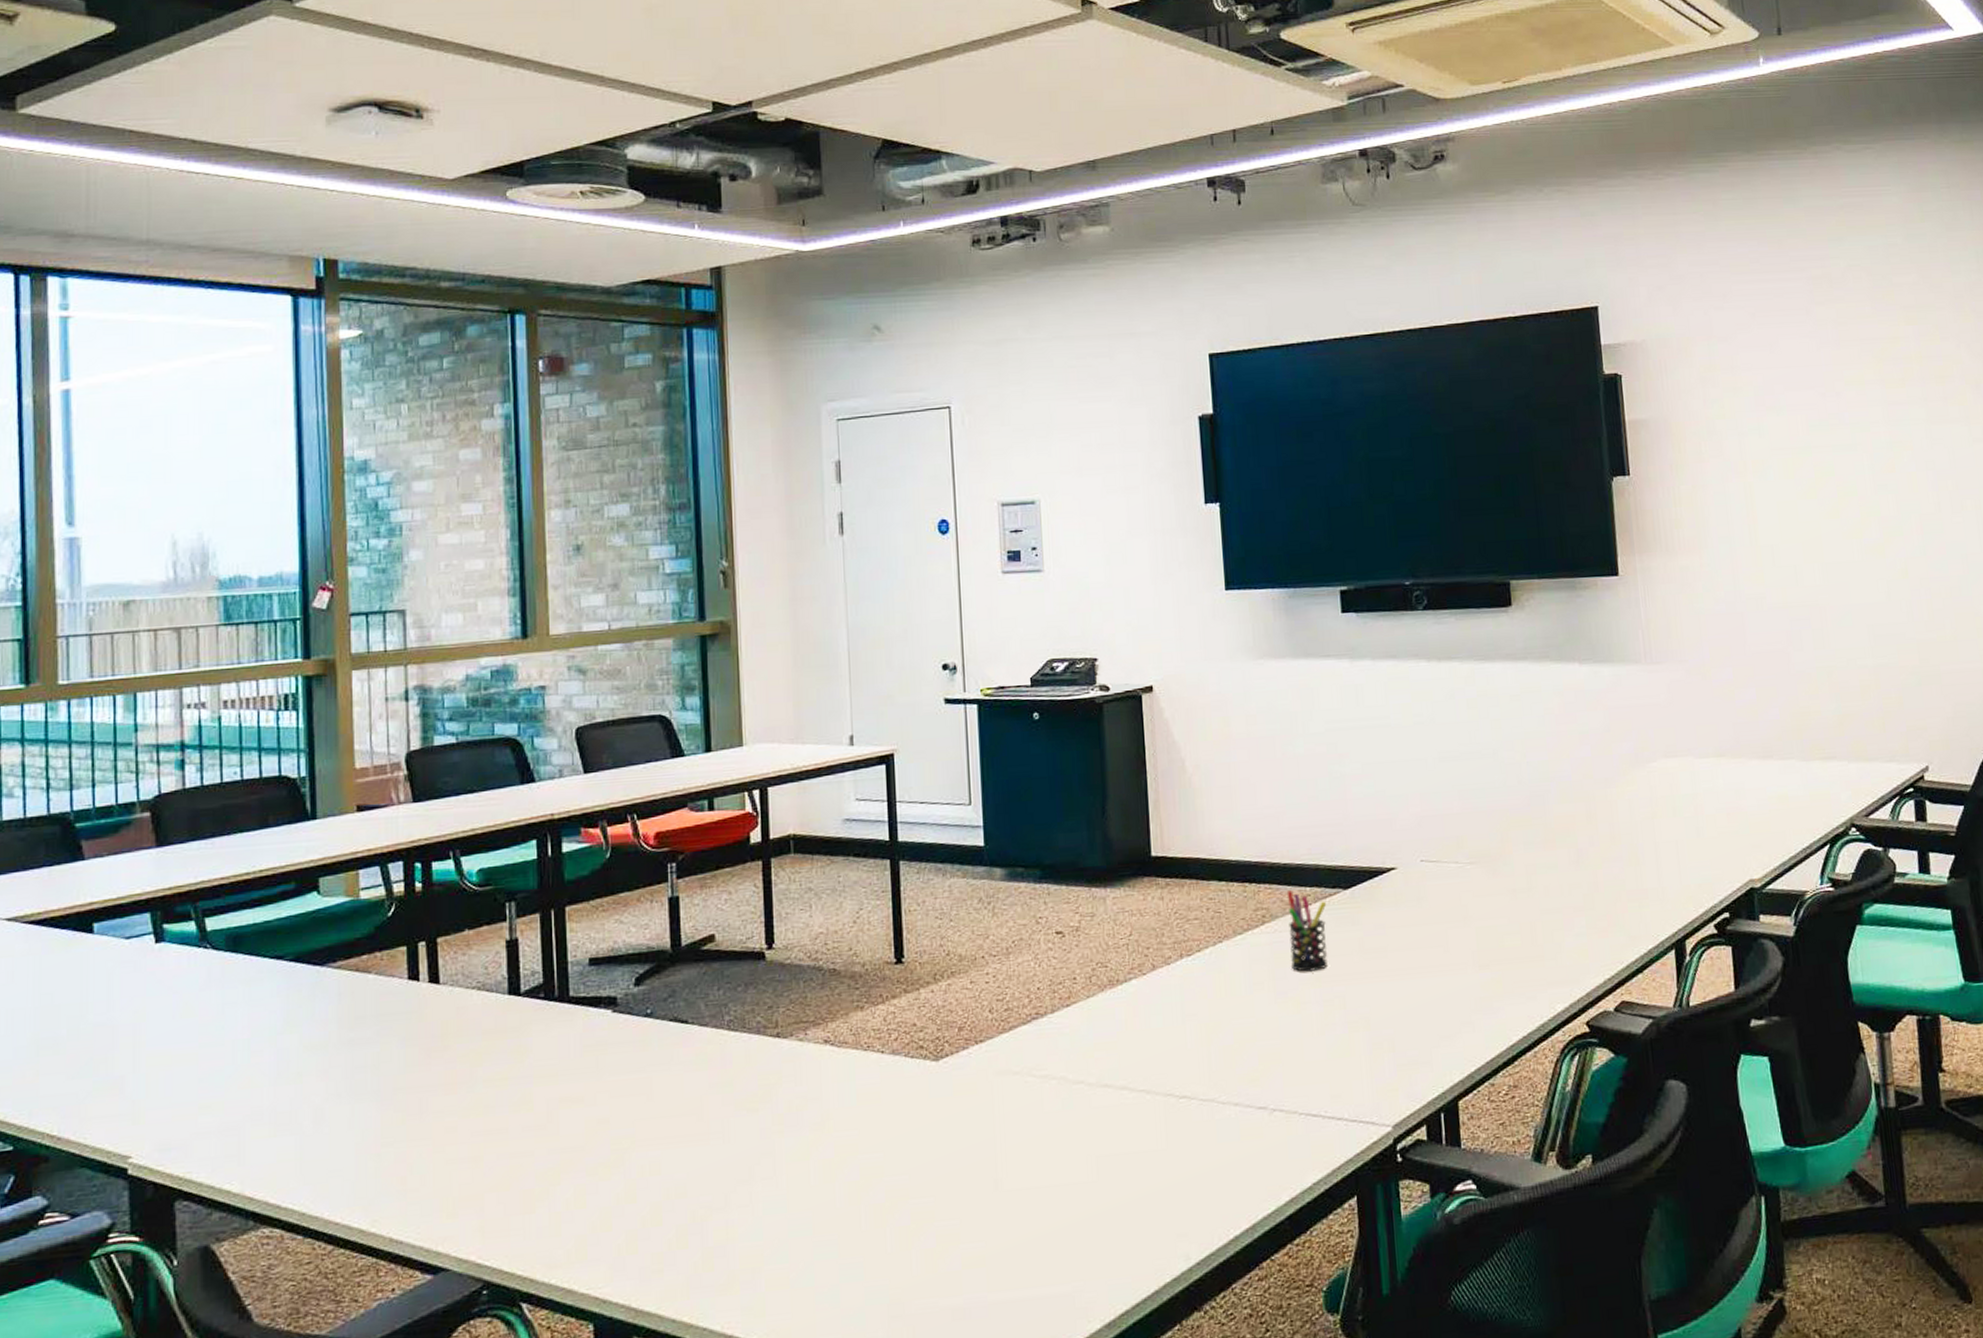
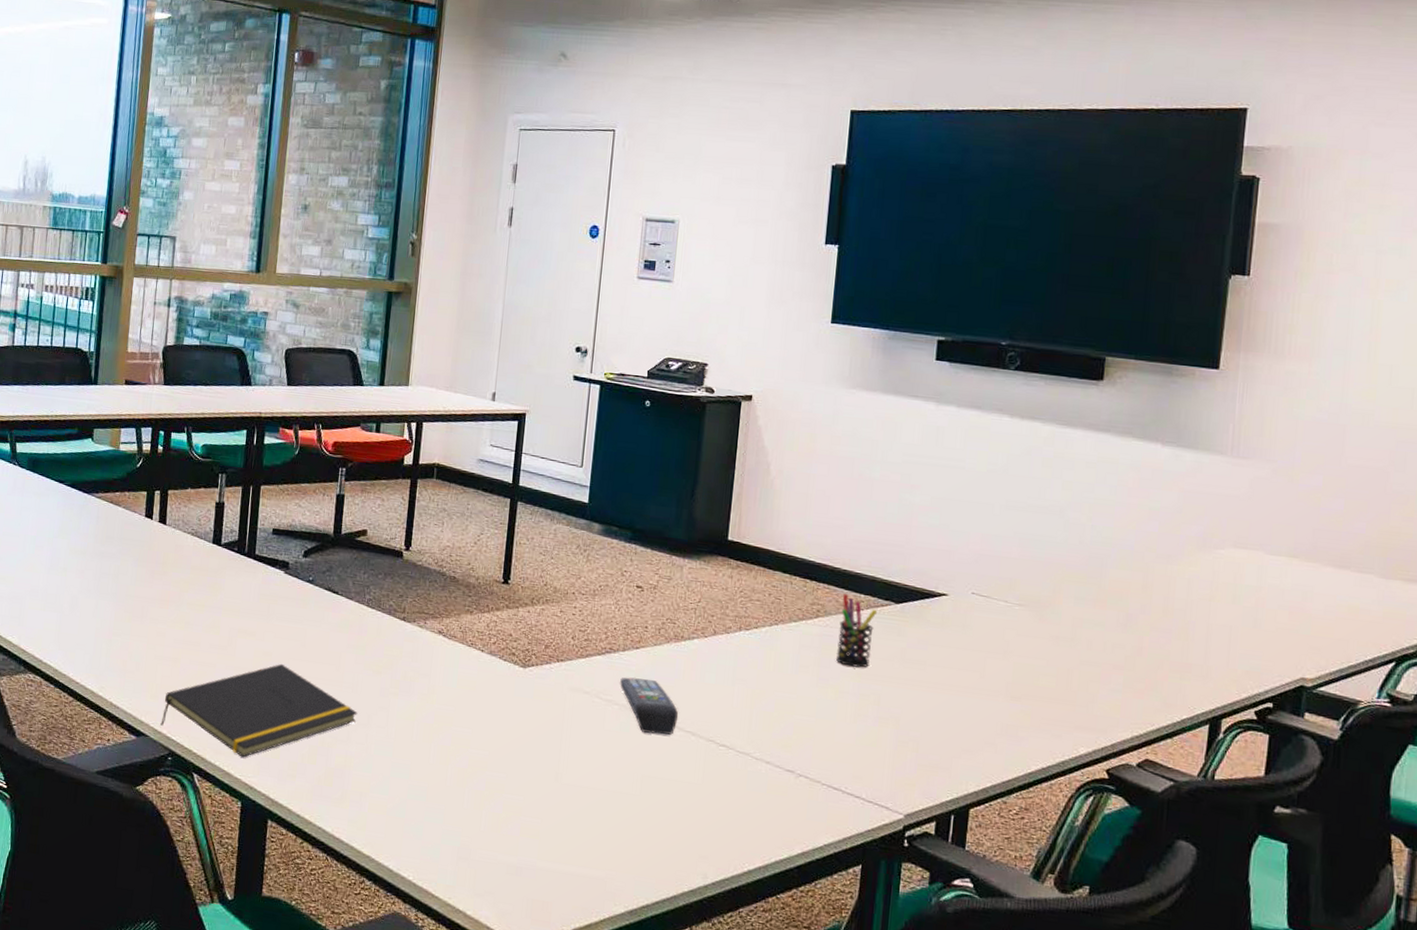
notepad: none [466,1129,735,1265] -> present [160,663,358,758]
remote control: none [1054,1039,1127,1104] -> present [620,677,678,735]

